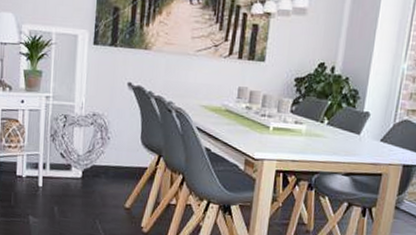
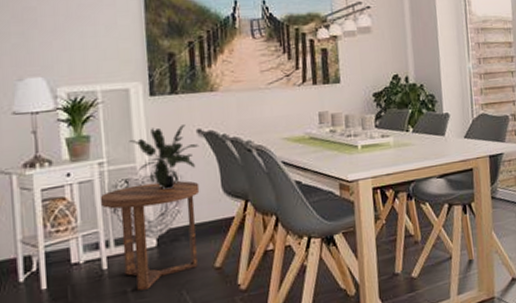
side table: none [43,121,123,211] -> present [100,180,200,291]
potted plant: none [72,74,128,131] -> present [129,125,200,190]

